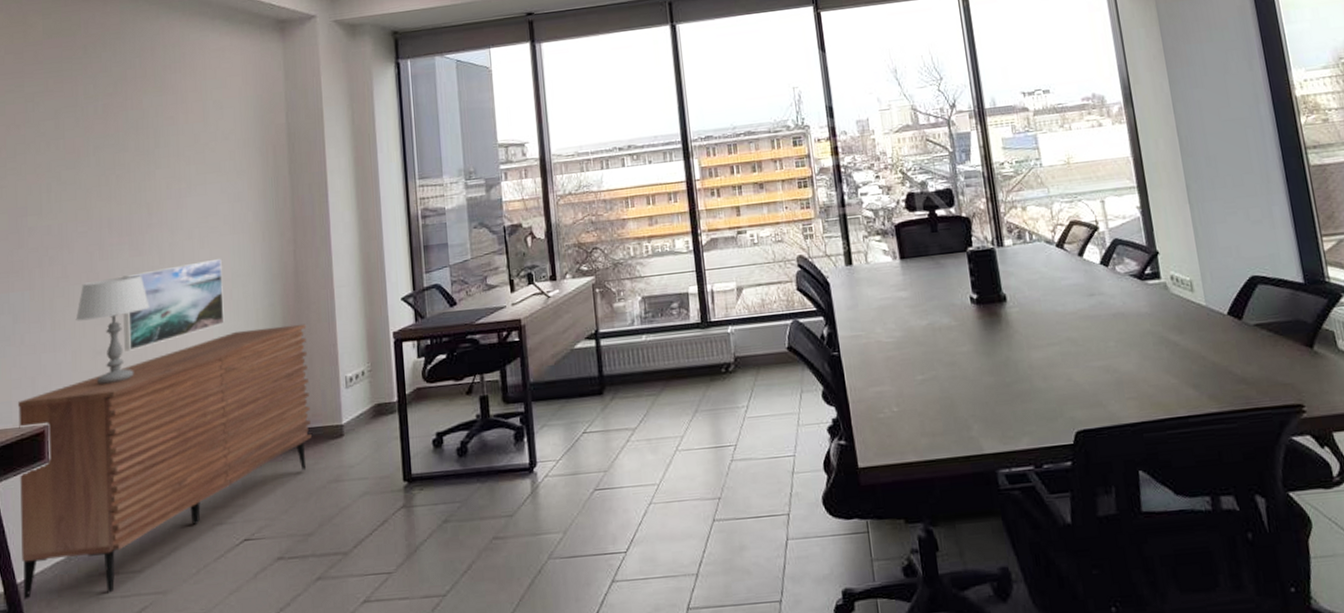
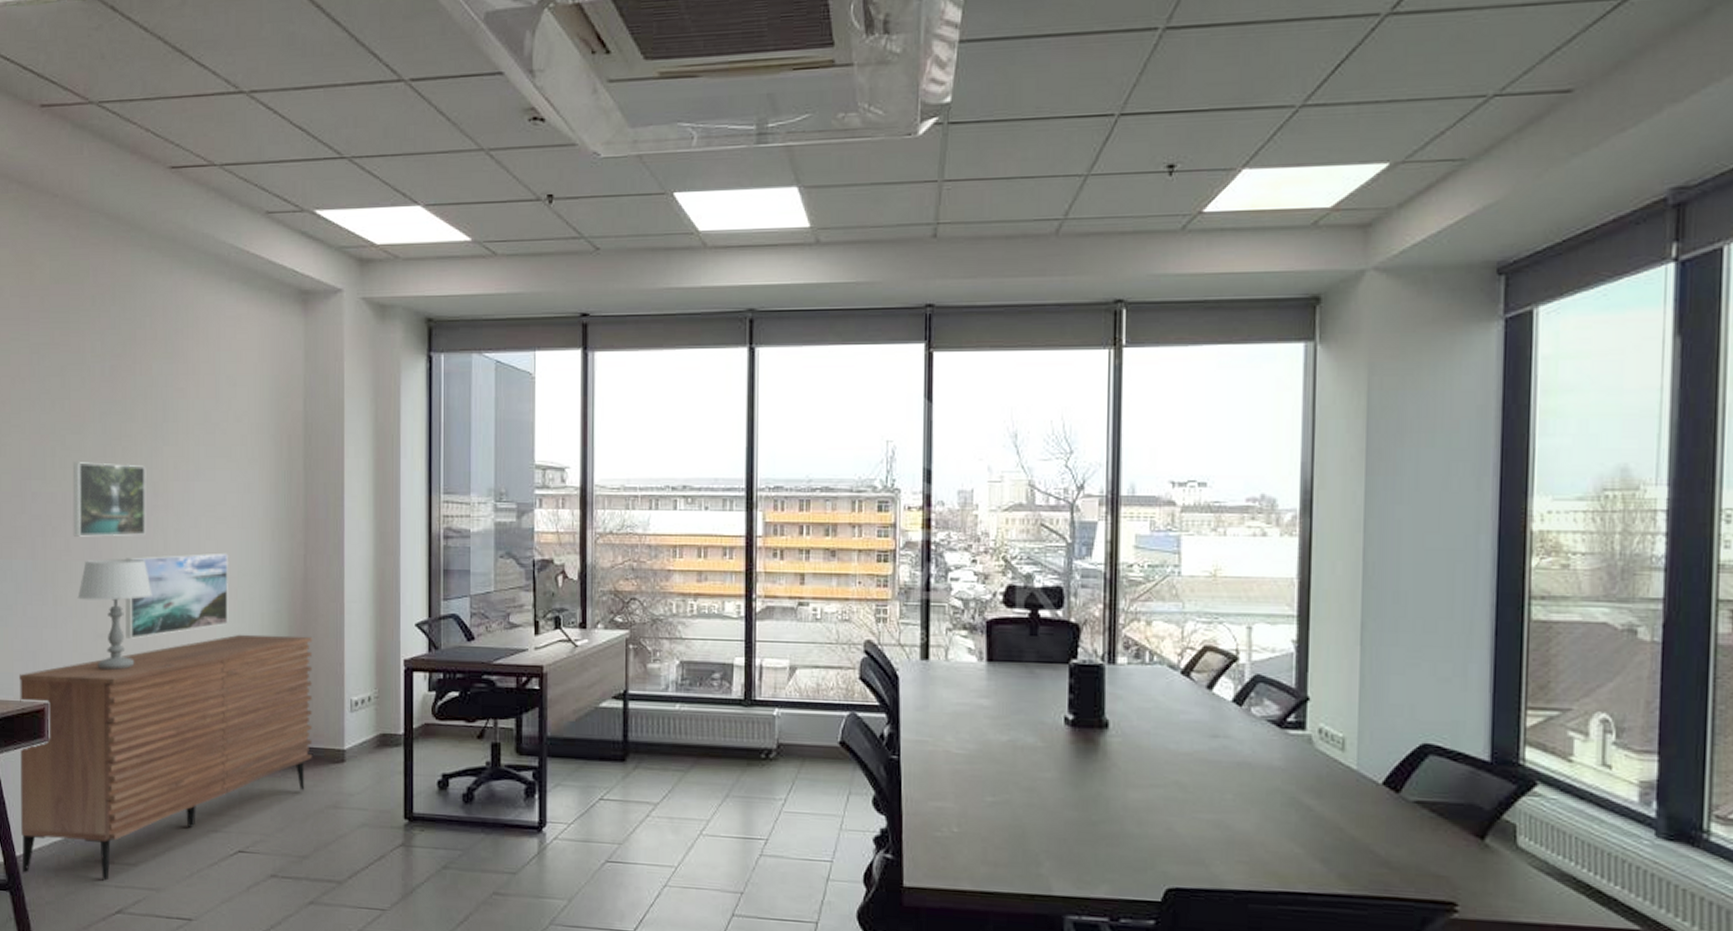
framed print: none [68,189,141,263] -> present [72,461,146,537]

